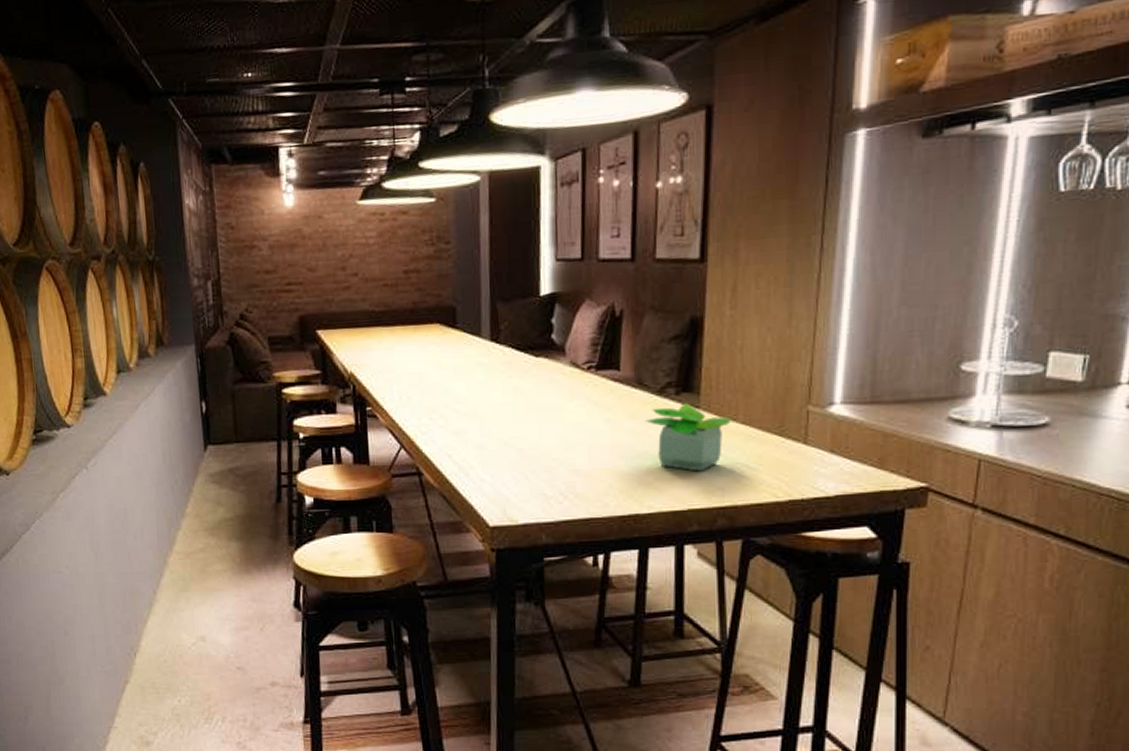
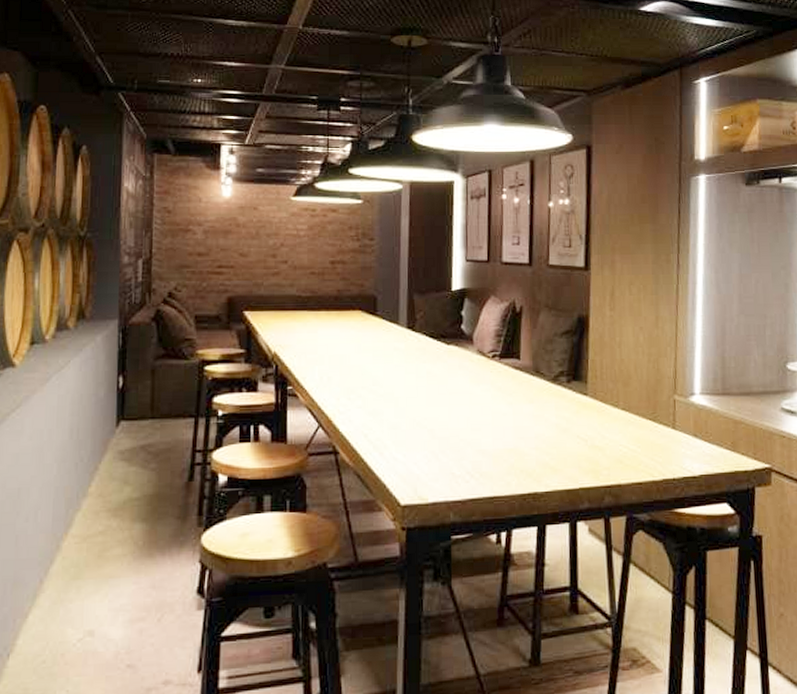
potted plant: present [645,403,731,472] -> none [542,390,614,453]

